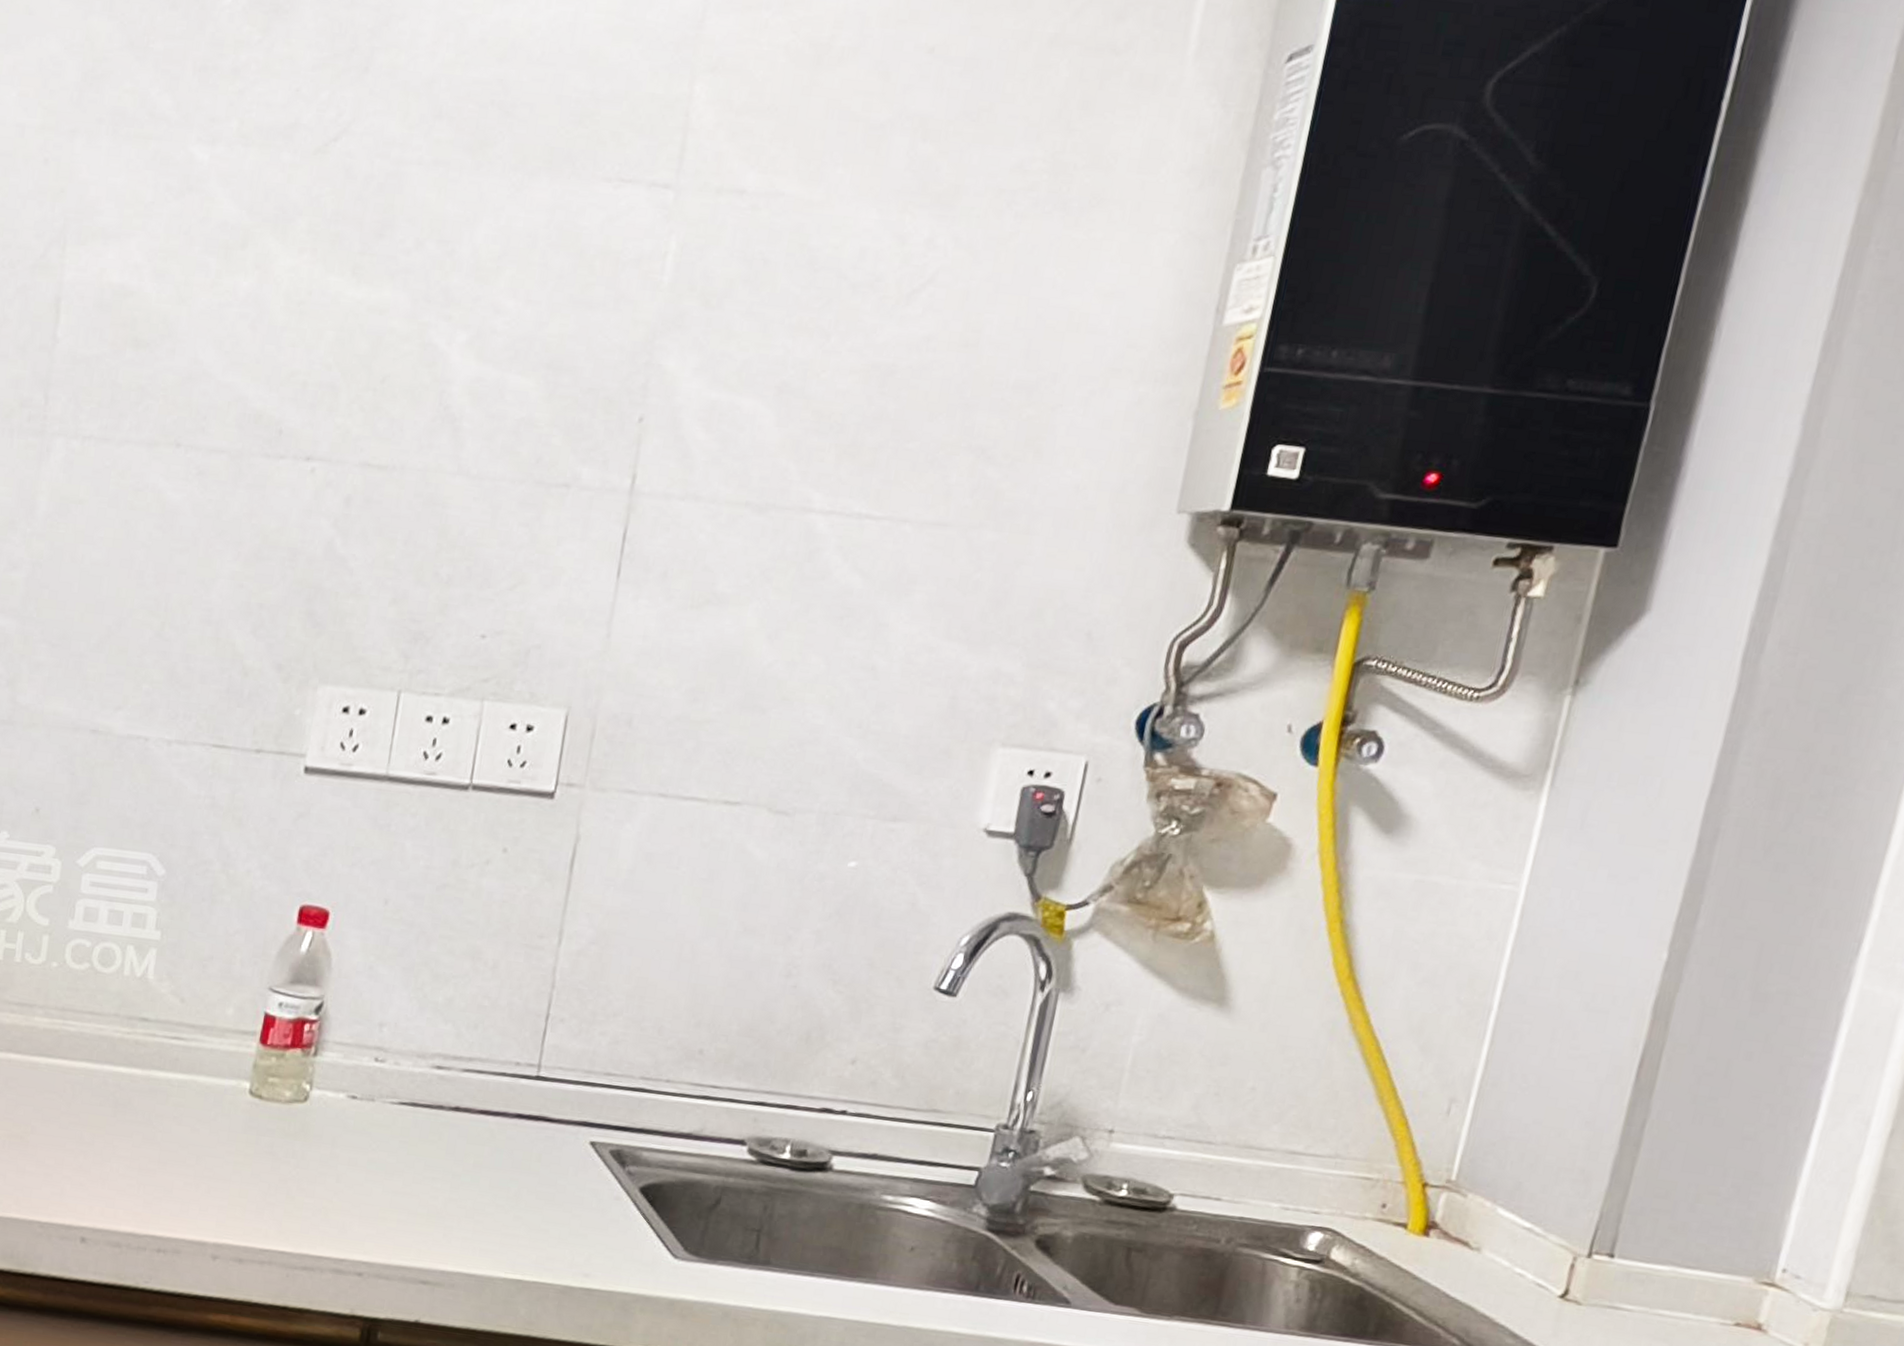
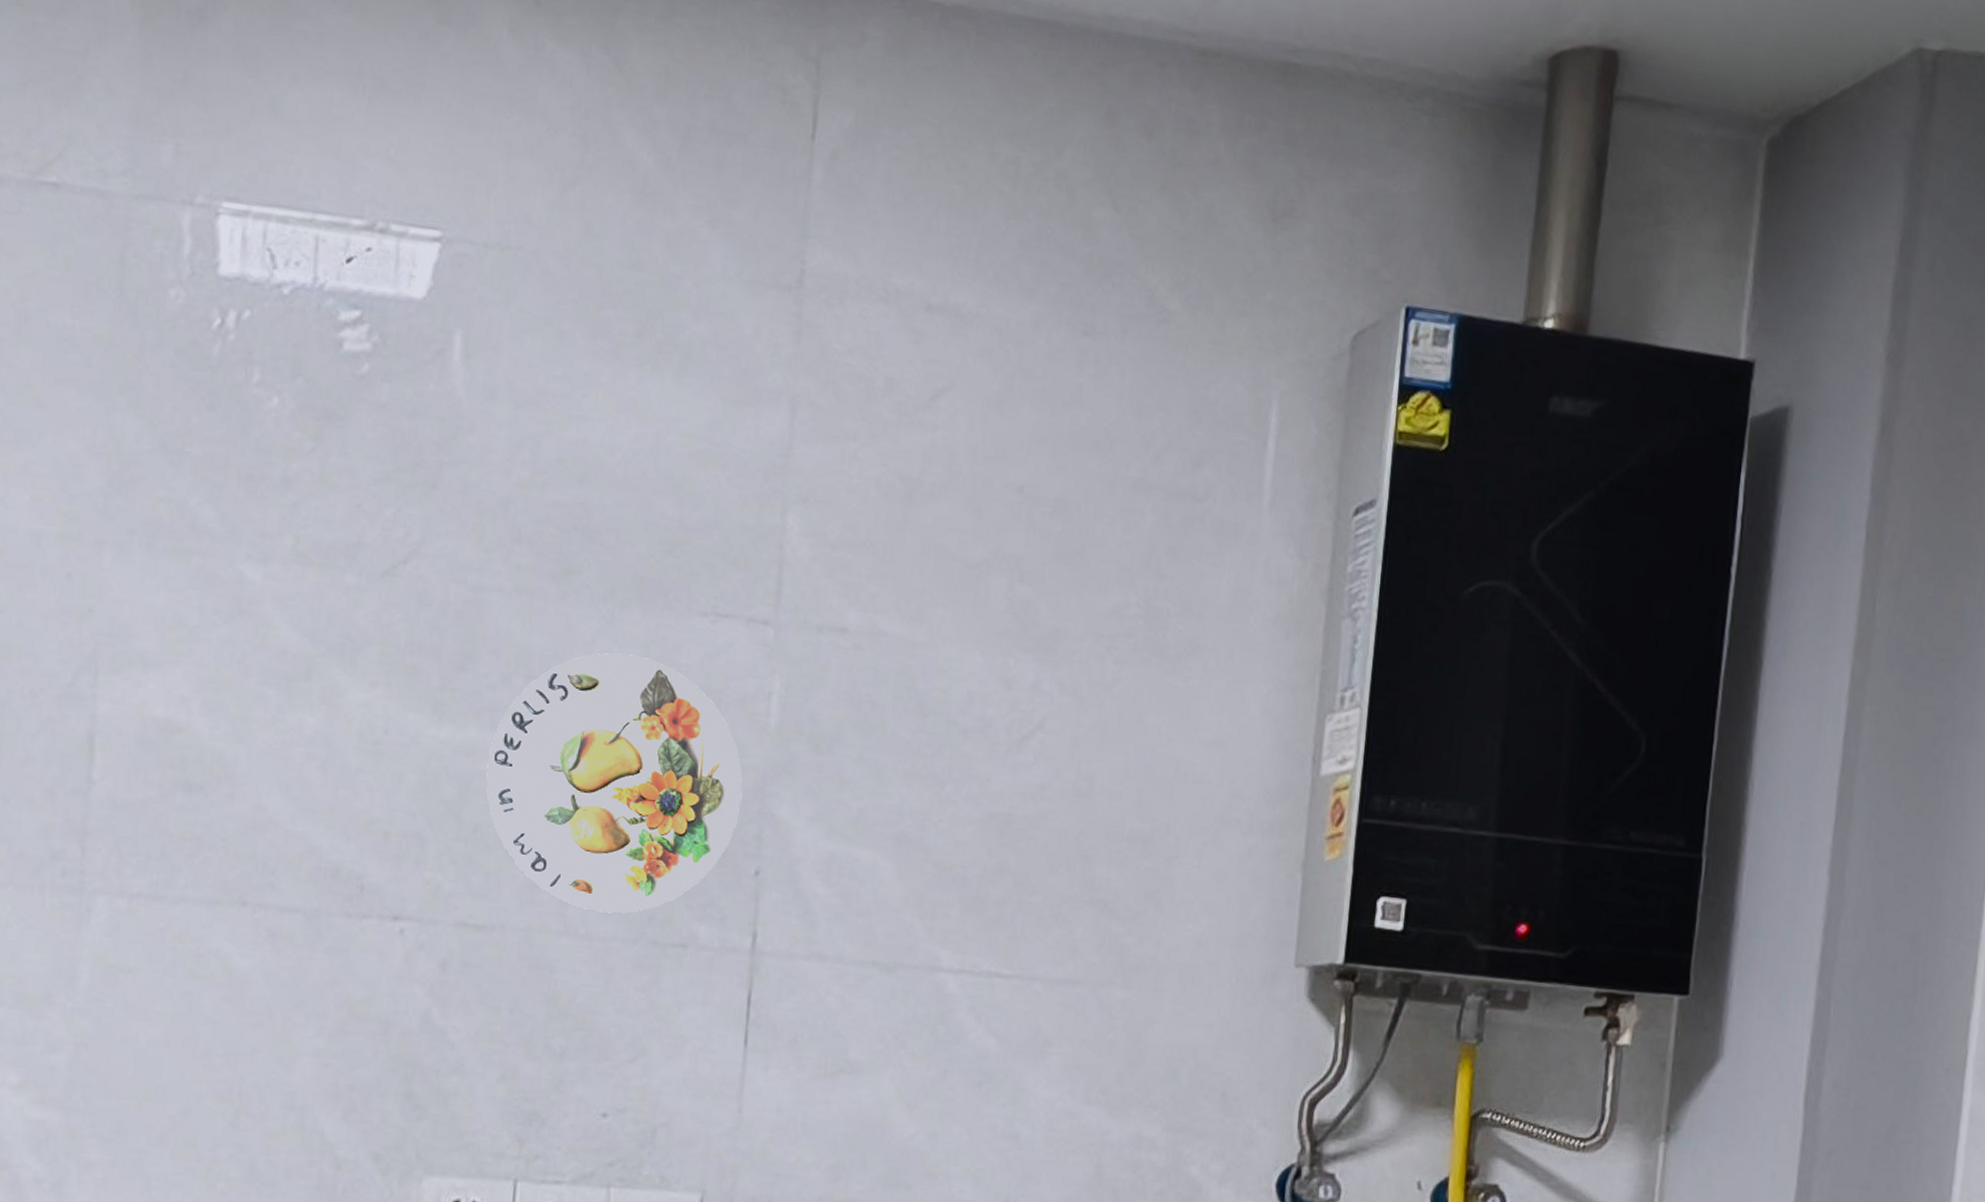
decorative plate: none [395,218,633,456] -> present [486,653,742,914]

